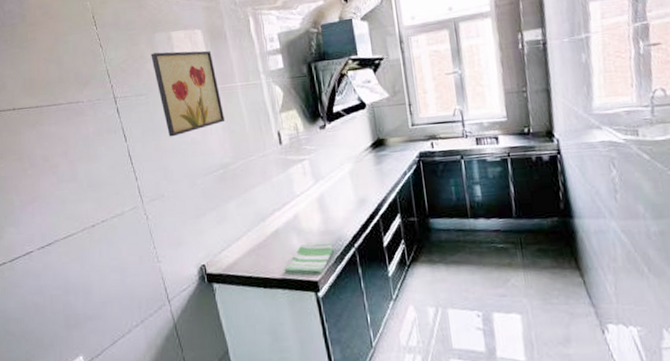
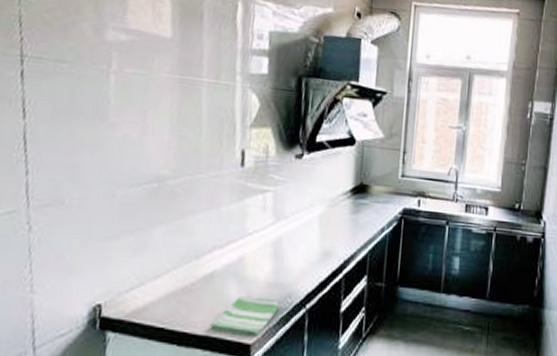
wall art: present [151,50,226,137] -> none [90,11,179,127]

